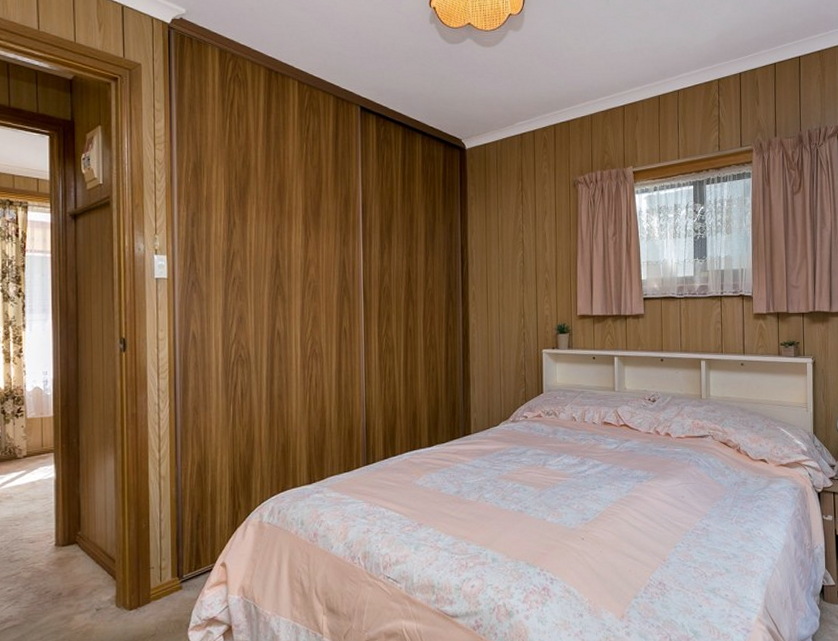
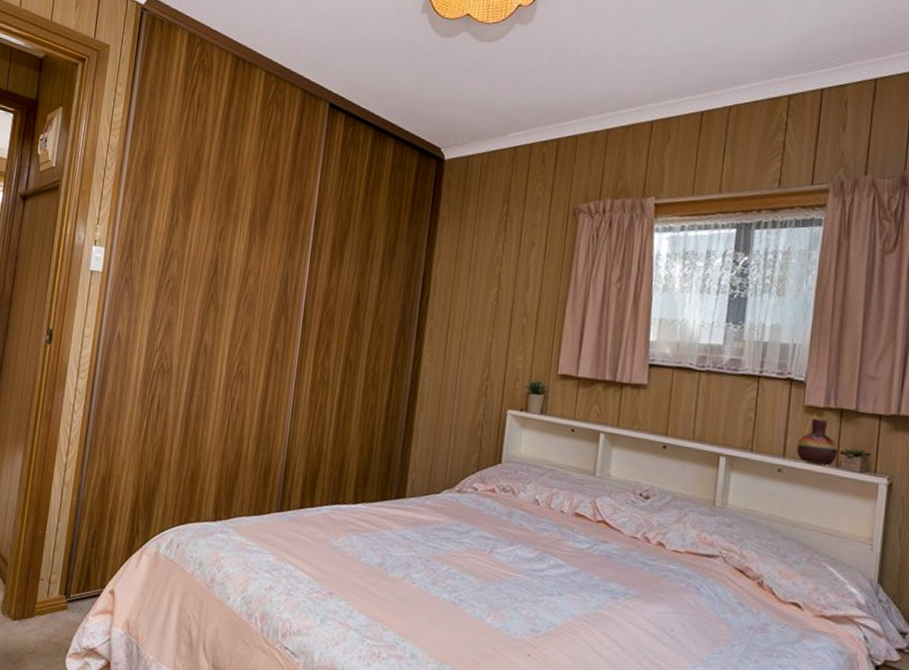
vase: none [751,322,778,356] -> present [796,418,838,466]

